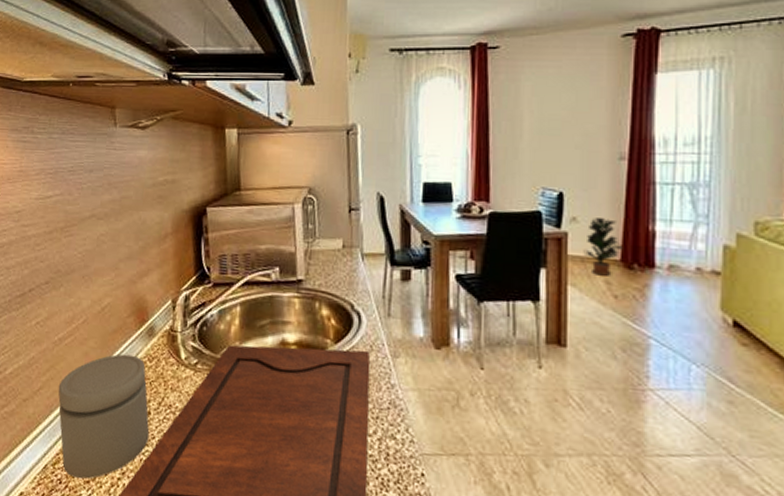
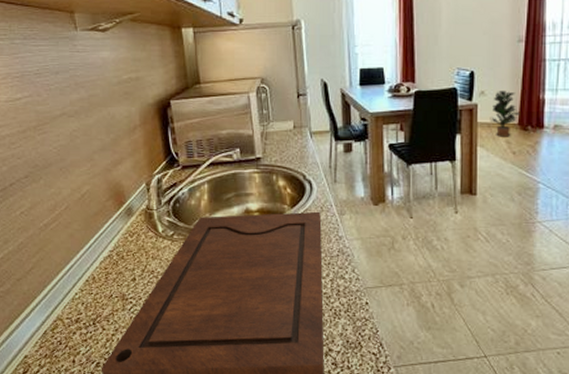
jar: present [58,354,150,479] -> none [48,232,137,338]

